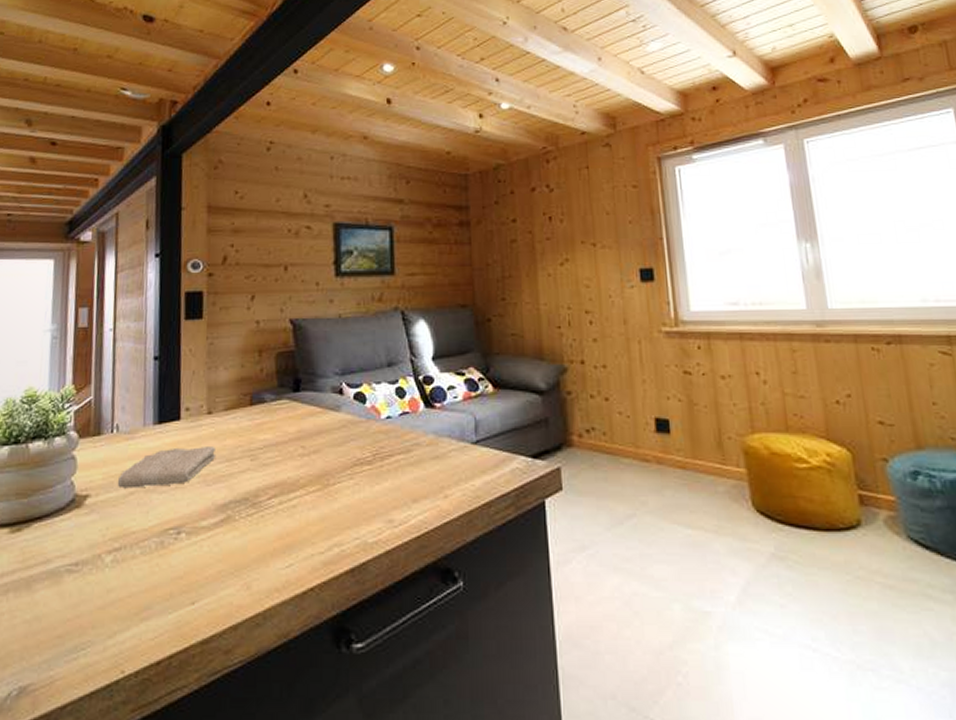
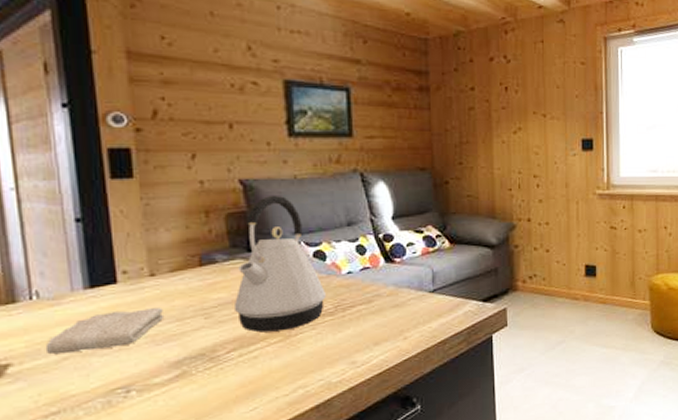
kettle: none [277,334,364,479] -> present [233,194,326,333]

